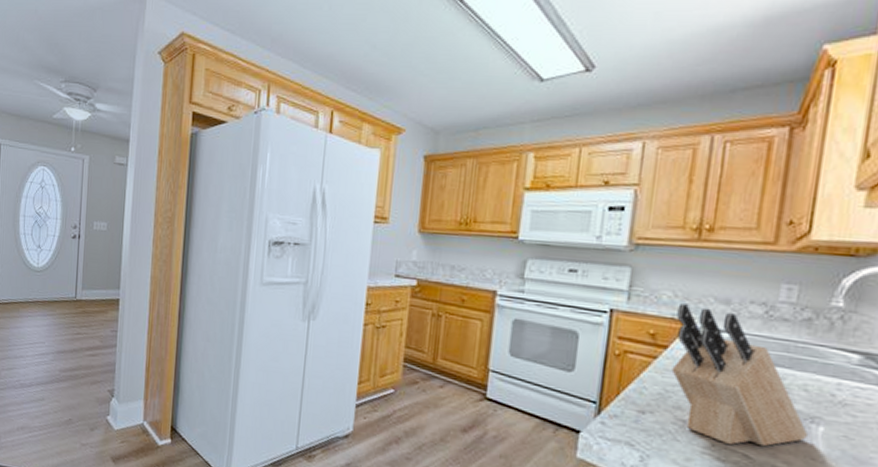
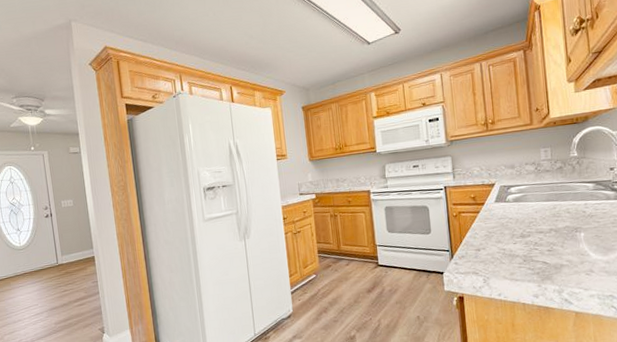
knife block: present [671,304,808,447] -> none [484,173,576,258]

